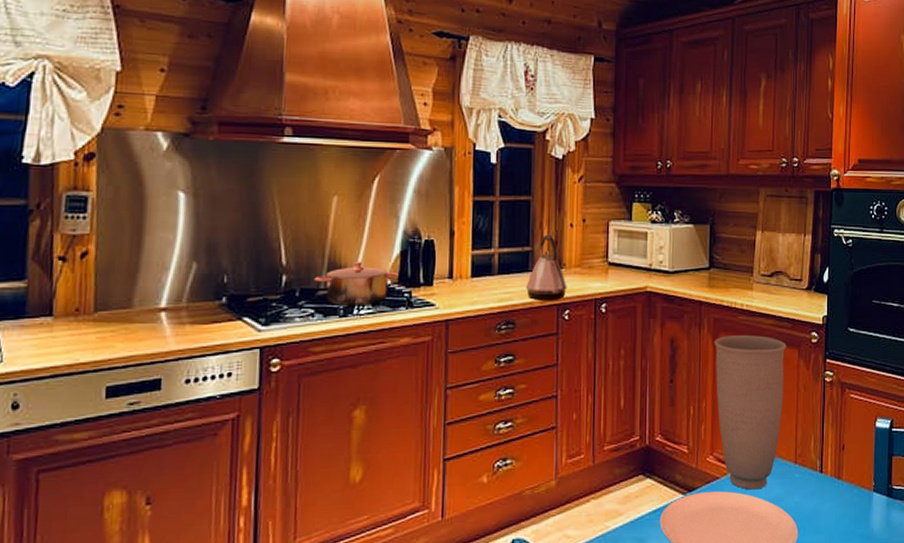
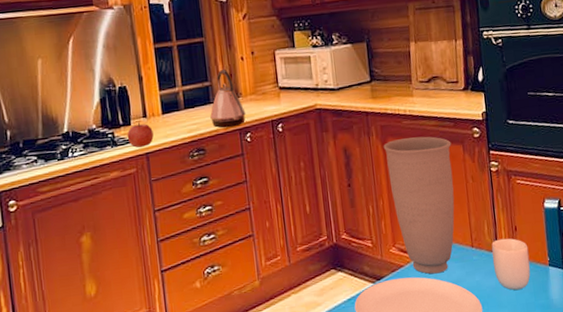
cooking pot: present [314,261,399,305] -> none [33,111,101,151]
fruit: none [426,283,458,314] -> present [127,122,154,148]
cup: none [815,456,854,516] -> present [491,238,531,291]

